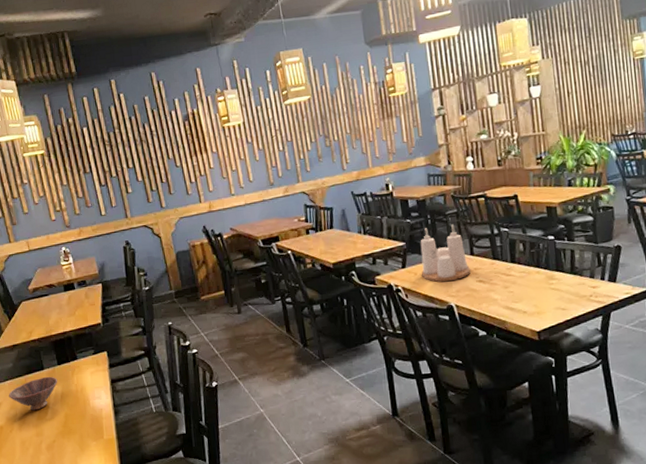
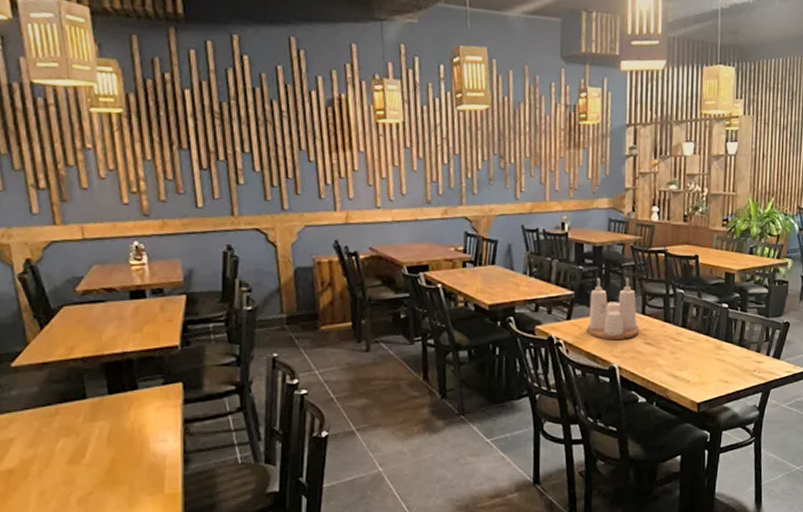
bowl: present [8,376,58,411] -> none [26,408,106,452]

